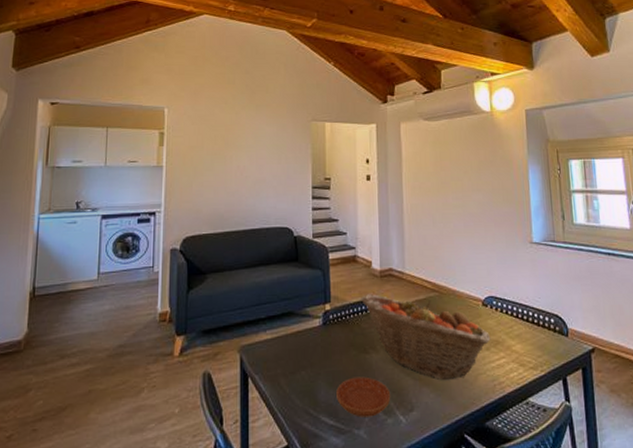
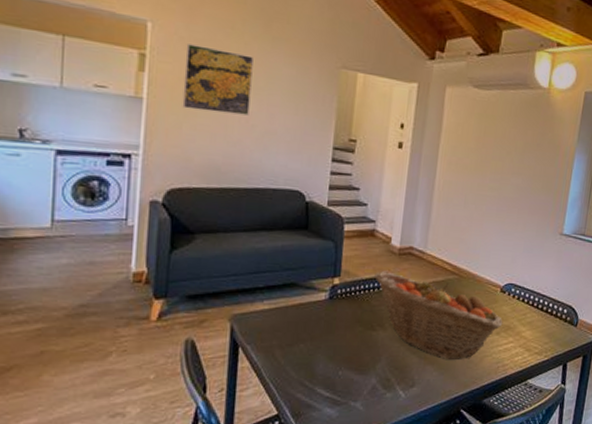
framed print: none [192,120,243,170] -> present [182,44,253,116]
saucer: present [336,376,391,418] -> none [335,352,394,391]

